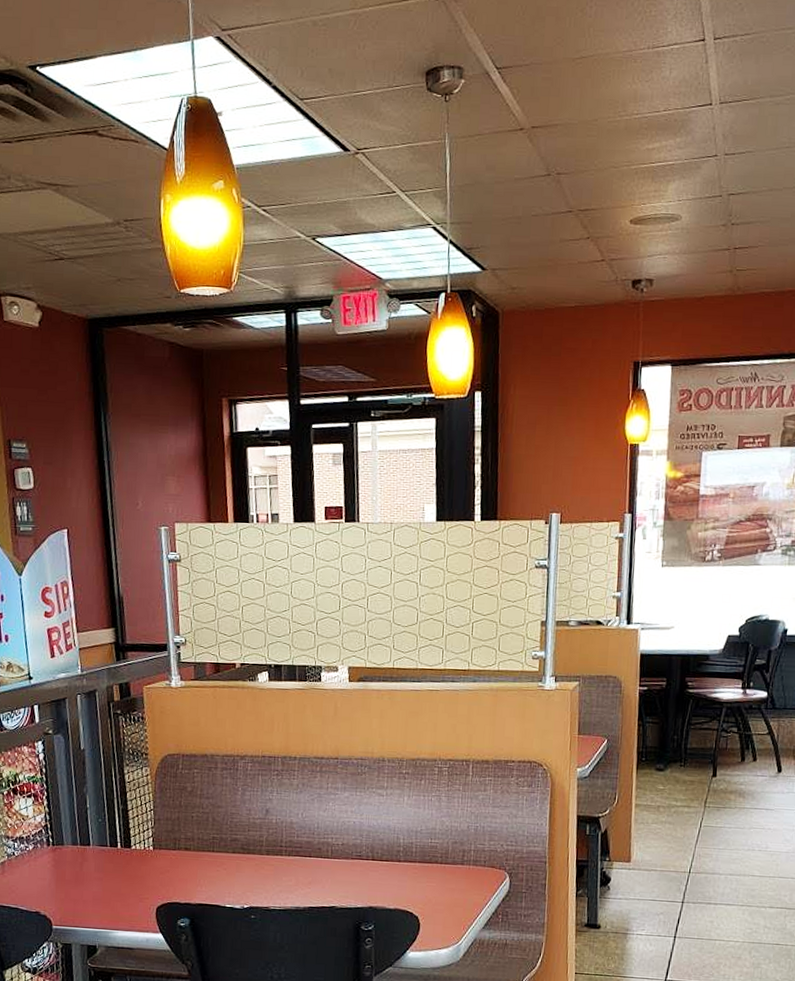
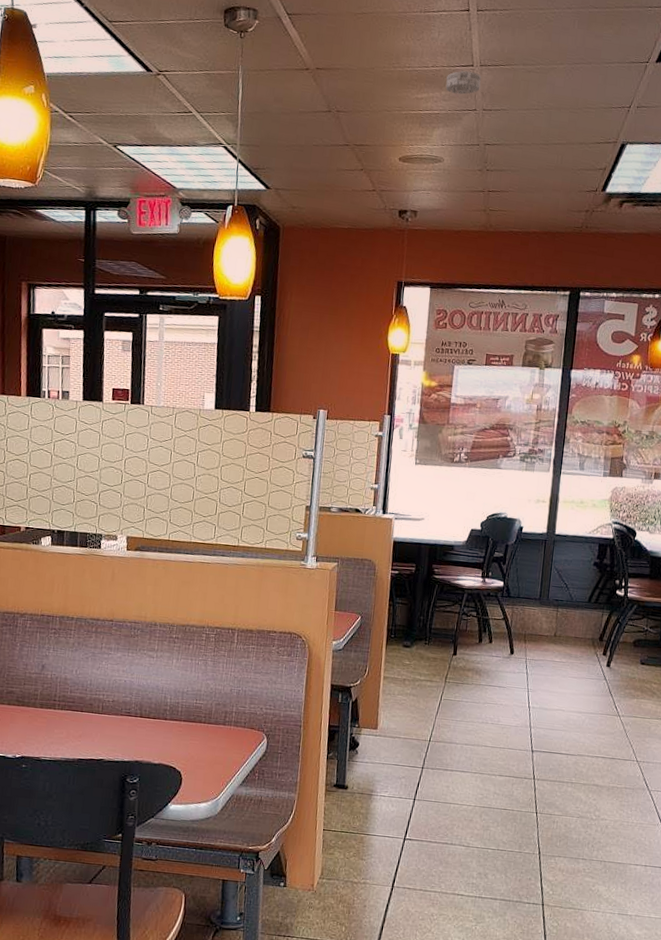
smoke detector: none [680,111,722,139] -> present [445,70,482,95]

